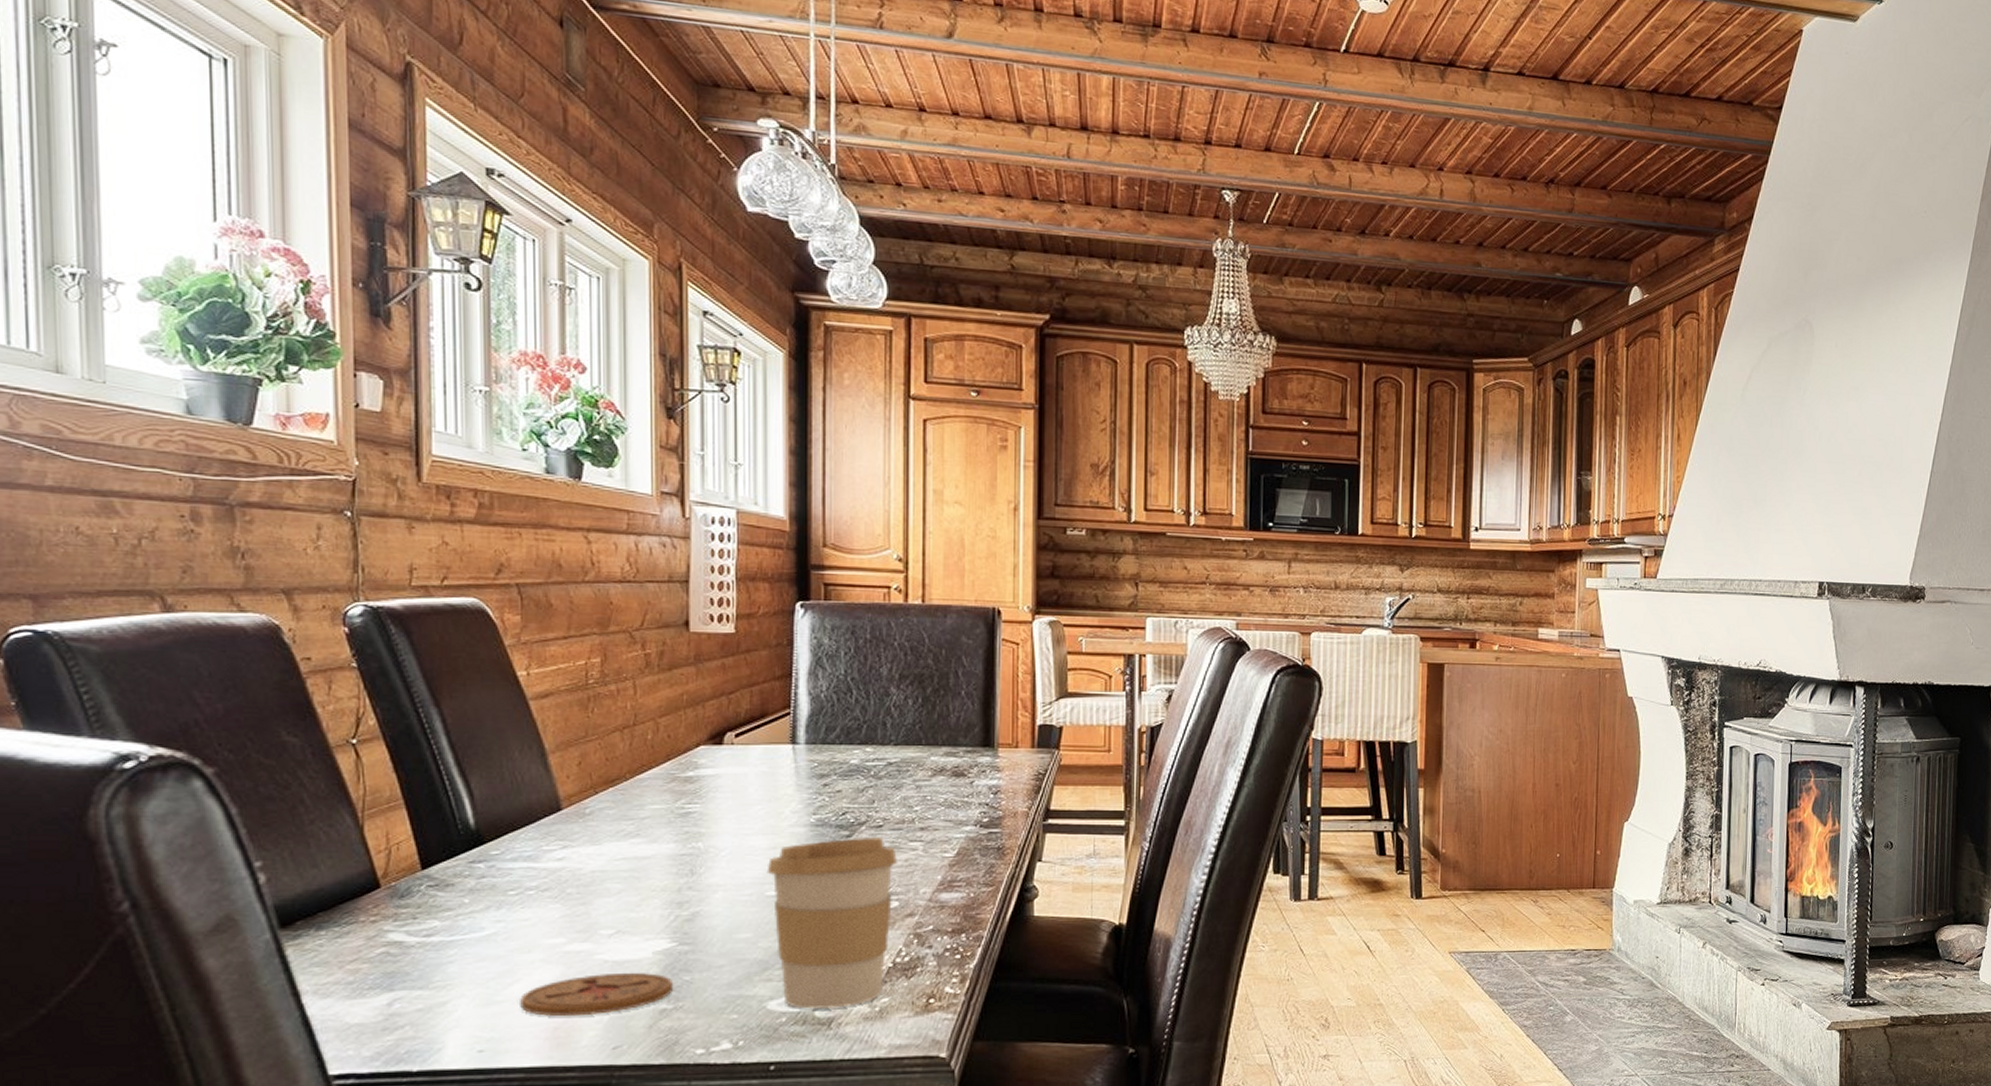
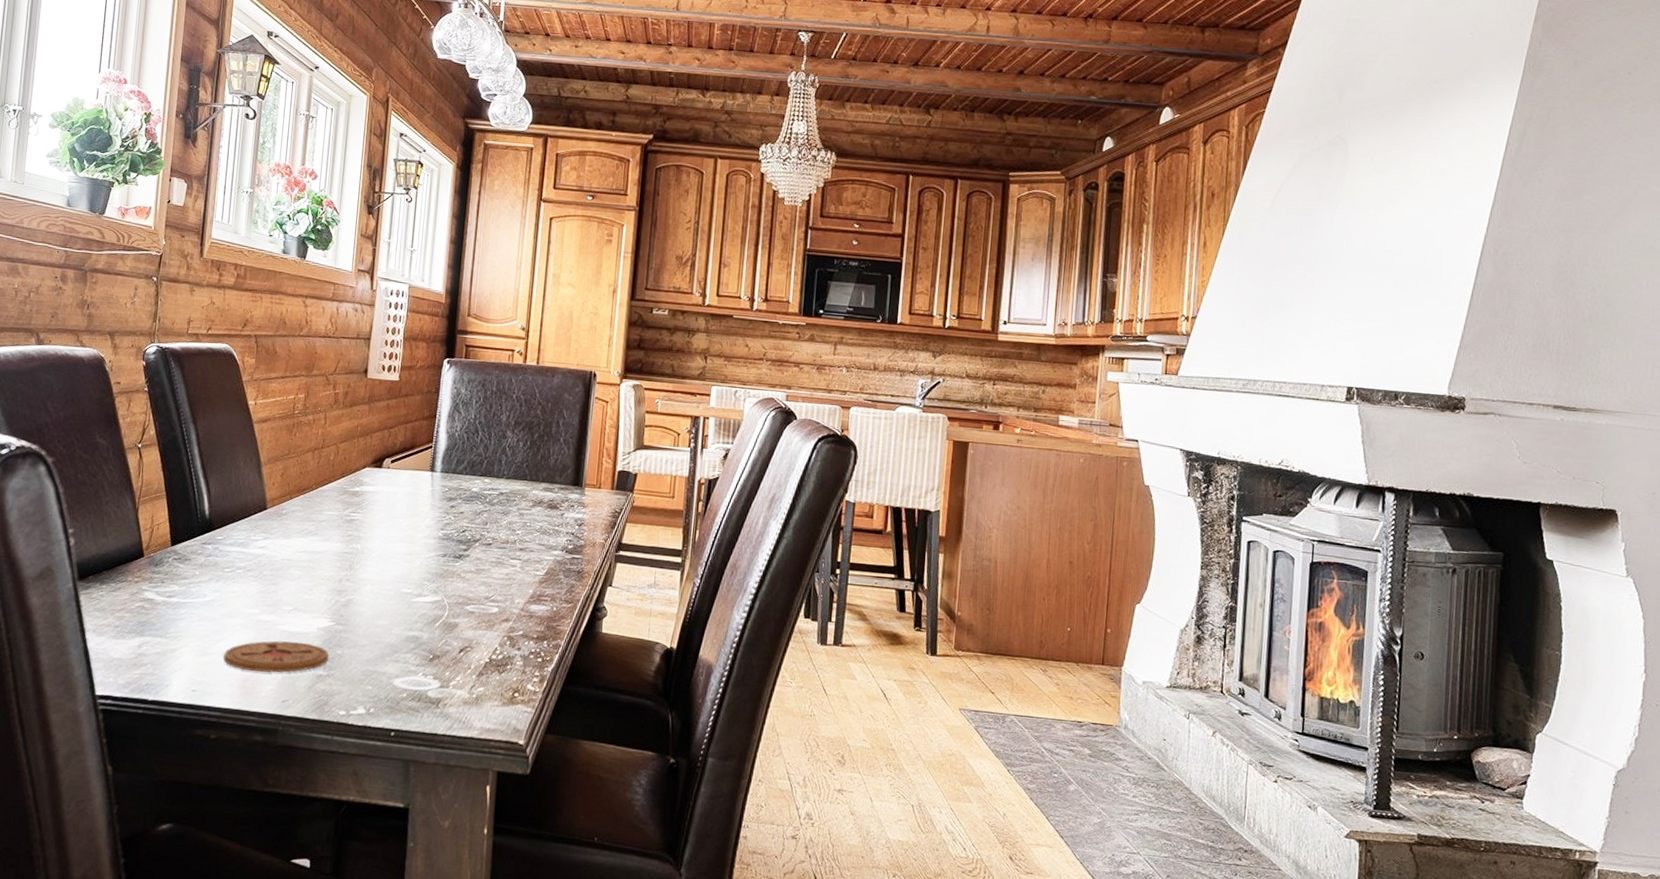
coffee cup: present [766,836,897,1009] -> none [403,551,500,691]

